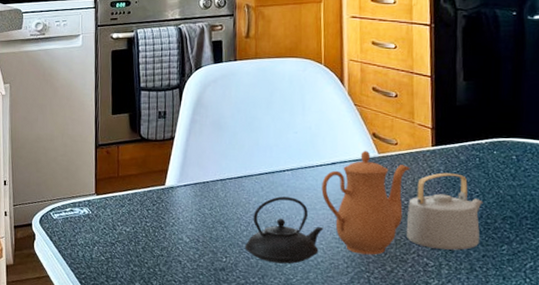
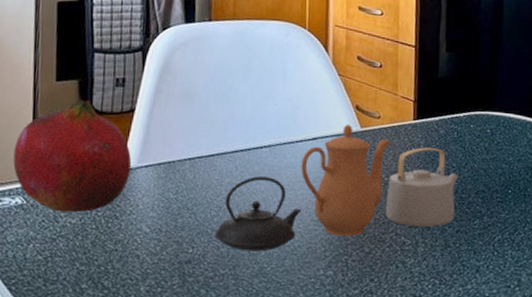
fruit: none [81,130,173,223] -> present [13,100,132,213]

